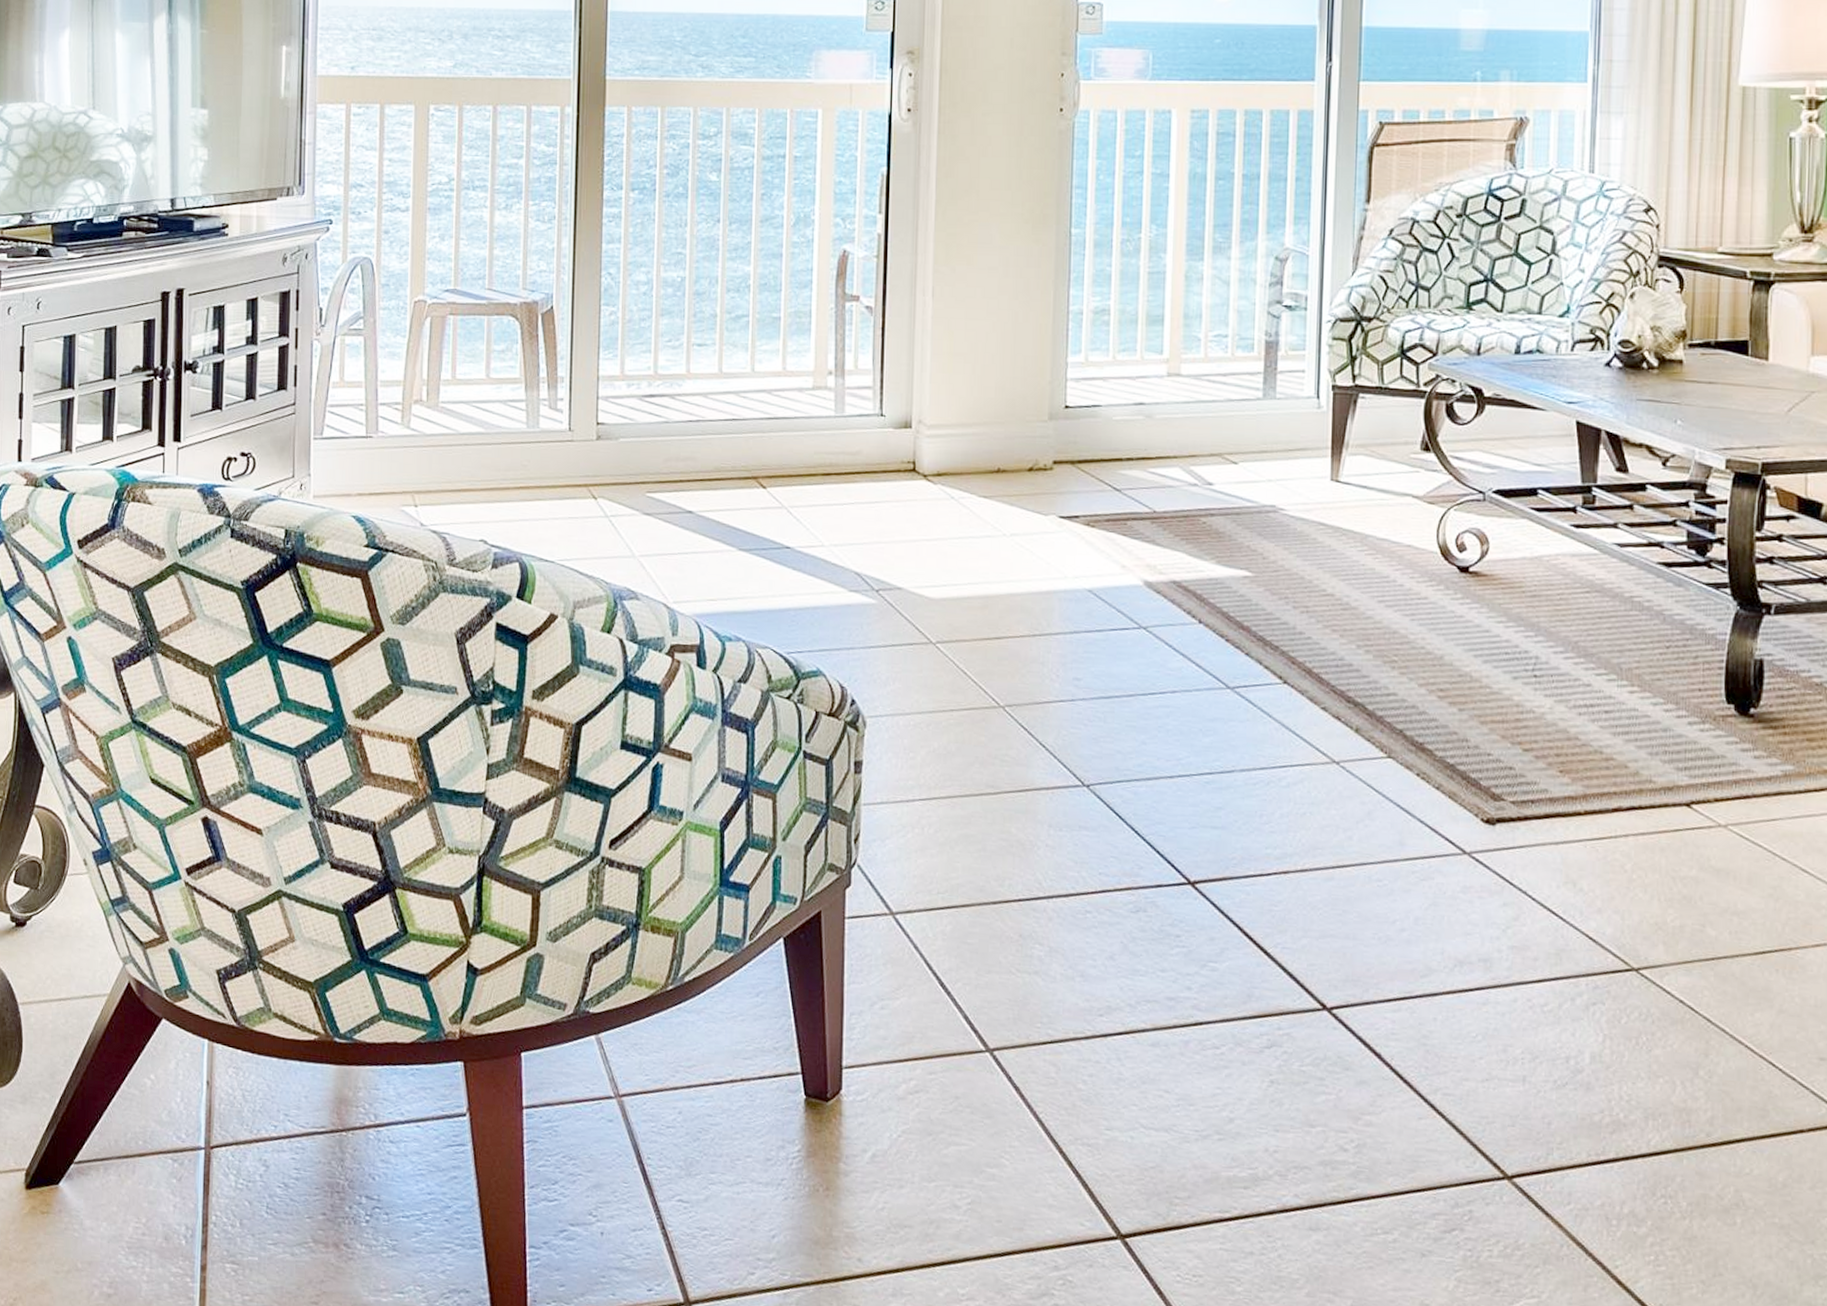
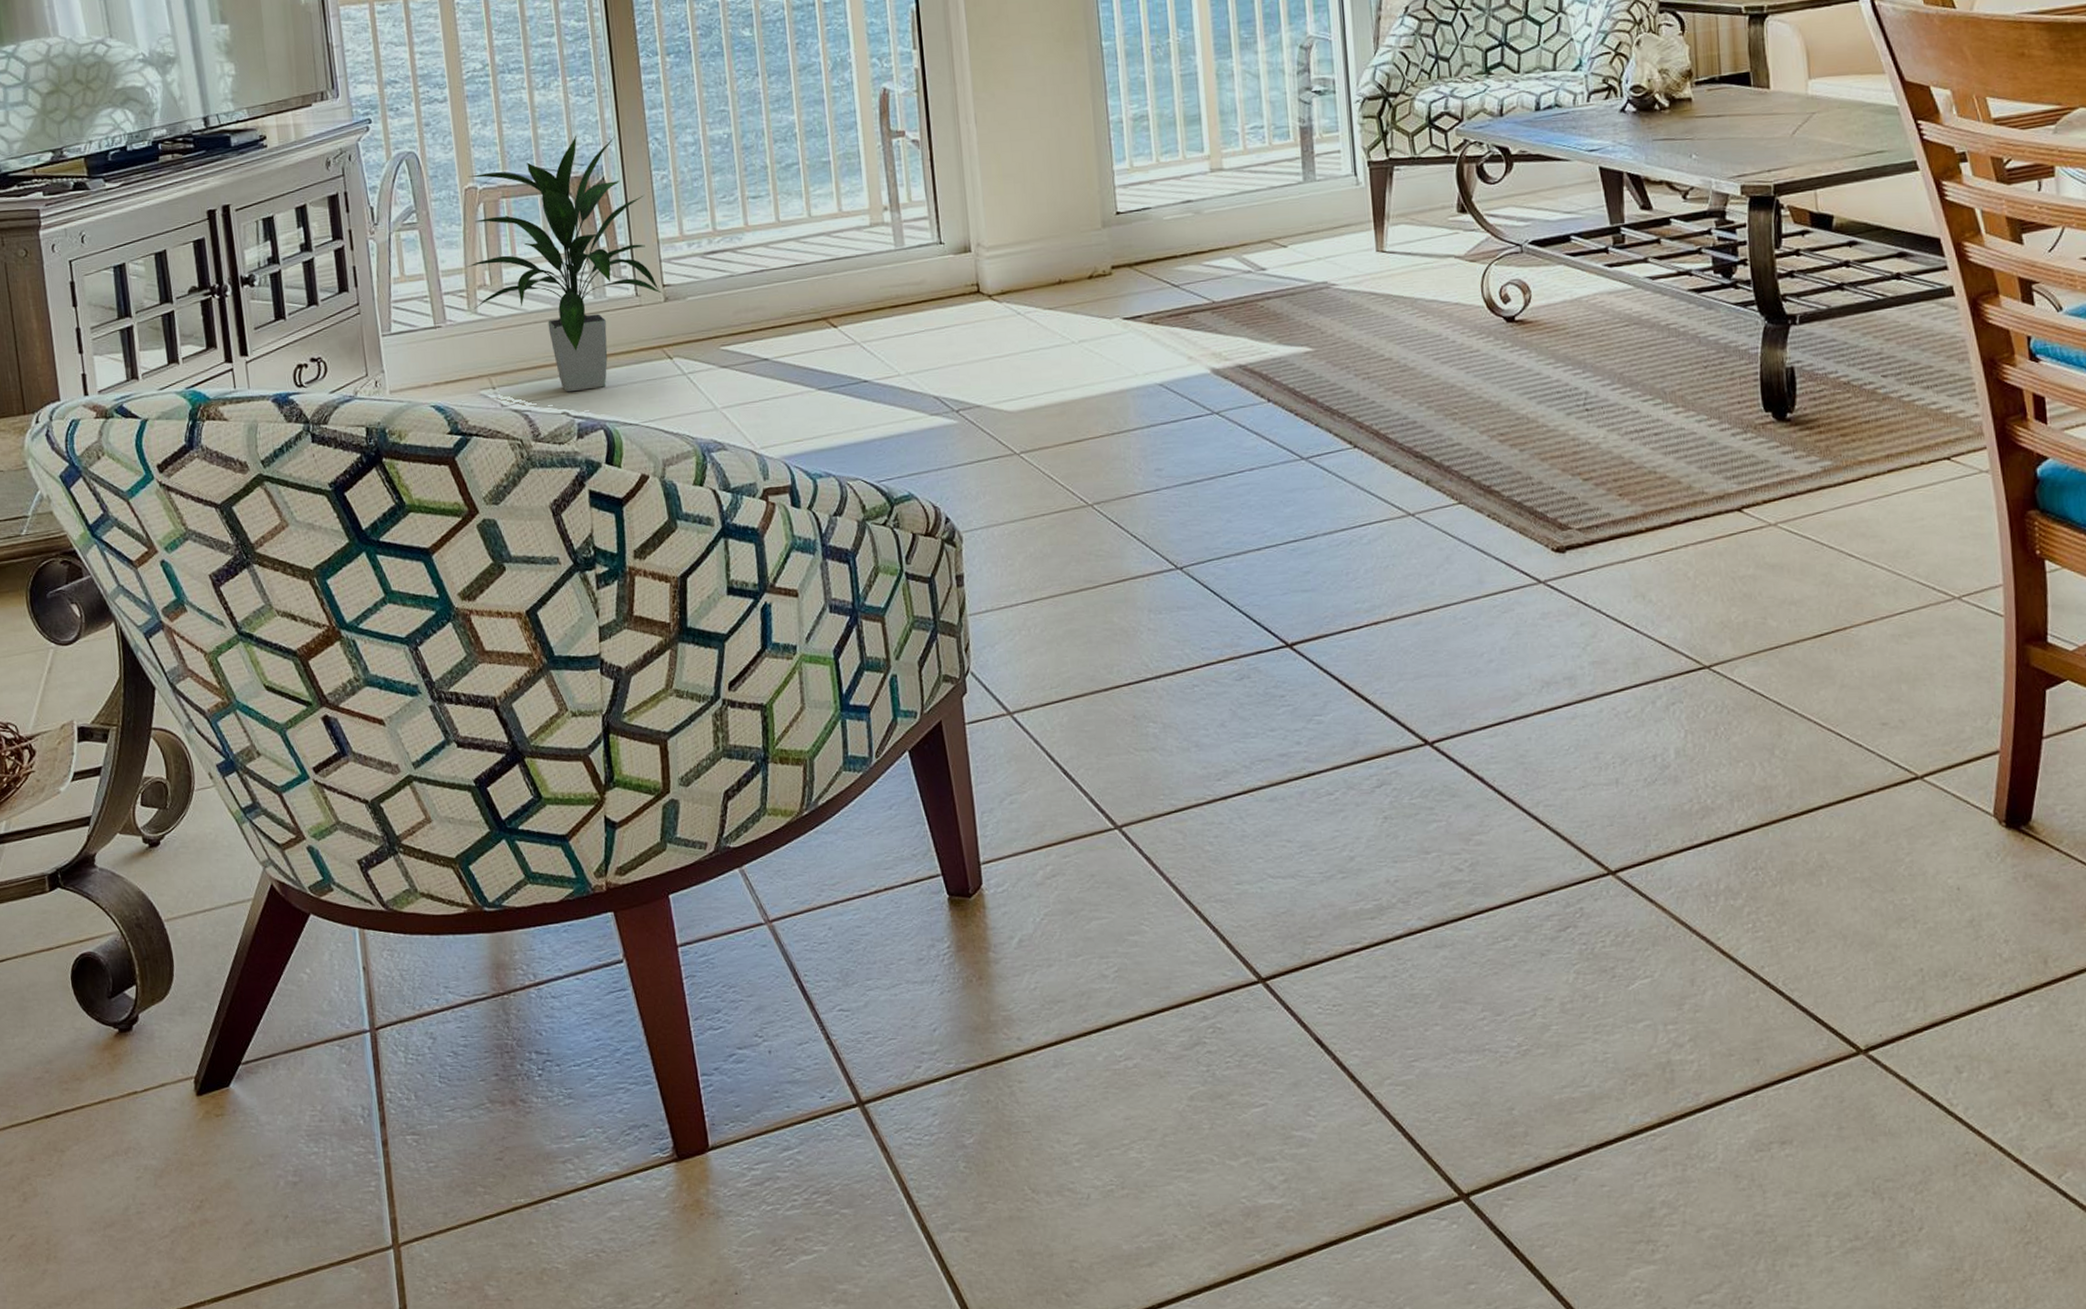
indoor plant: none [406,260,596,520] -> present [466,135,663,392]

